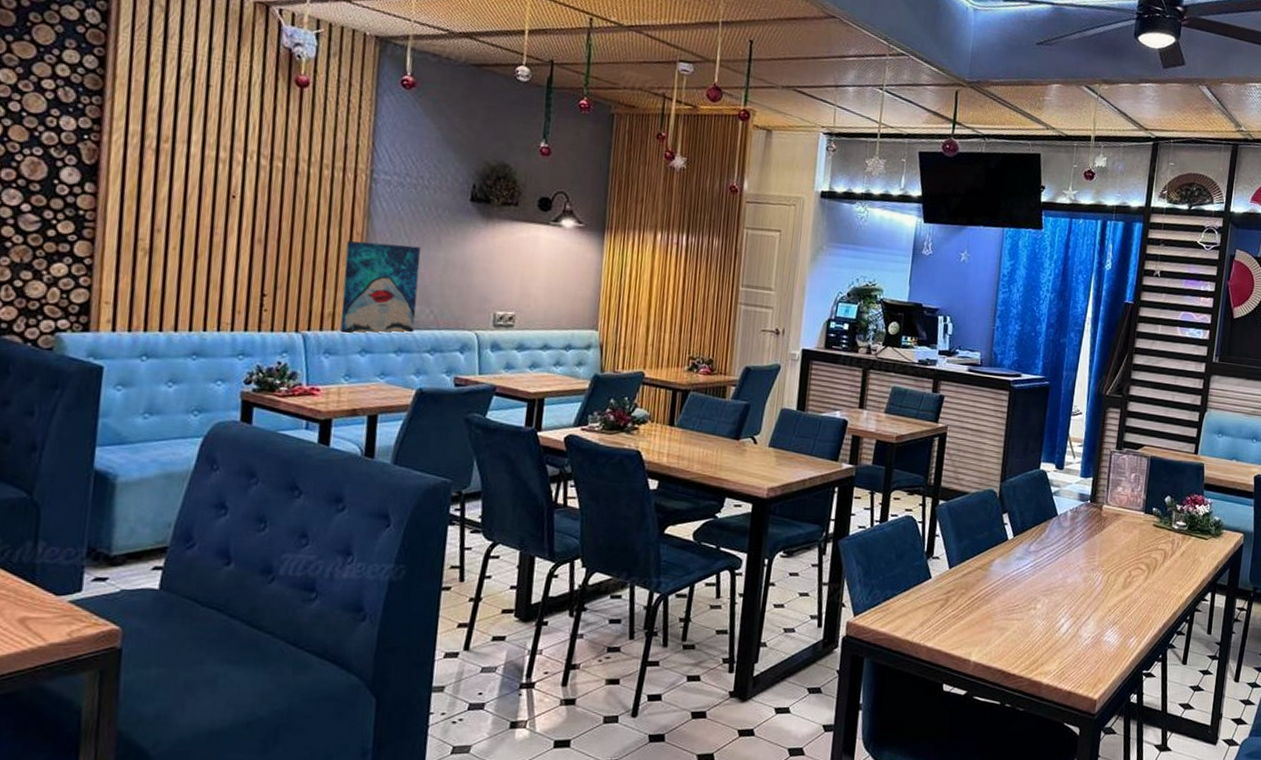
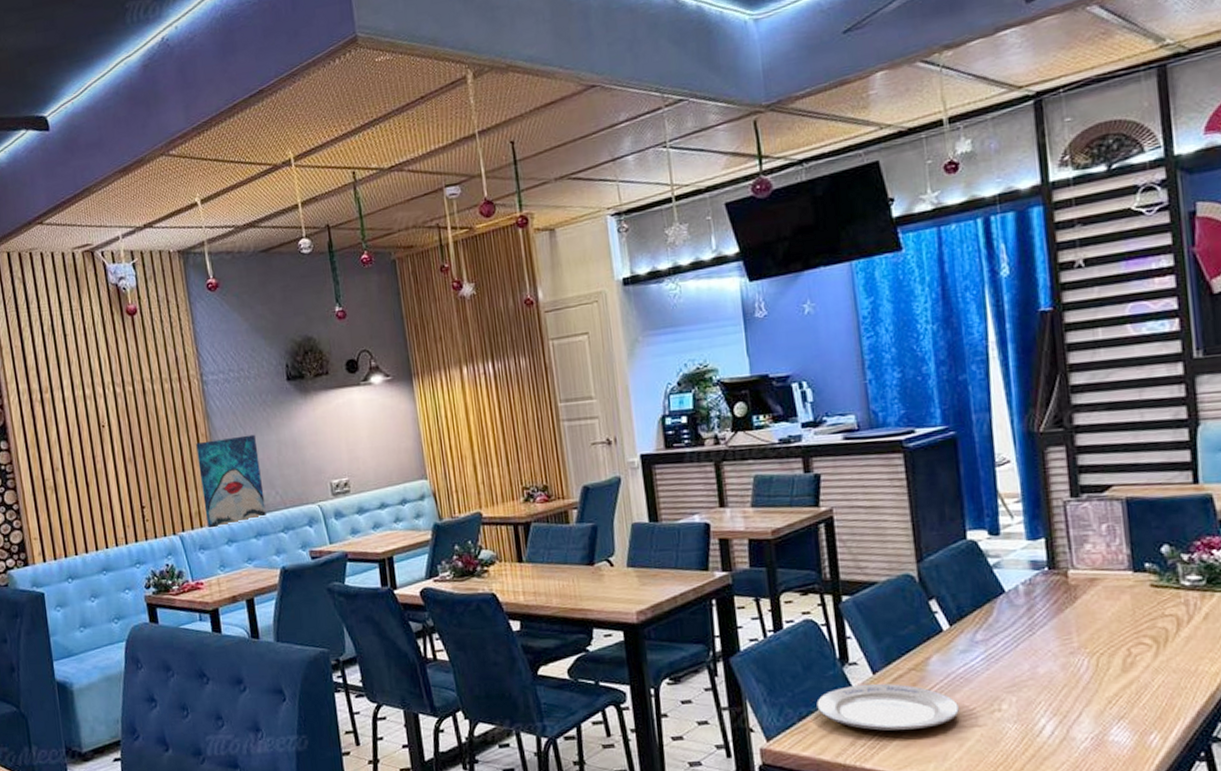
plate: none [900,576,1007,618] -> present [816,684,960,731]

